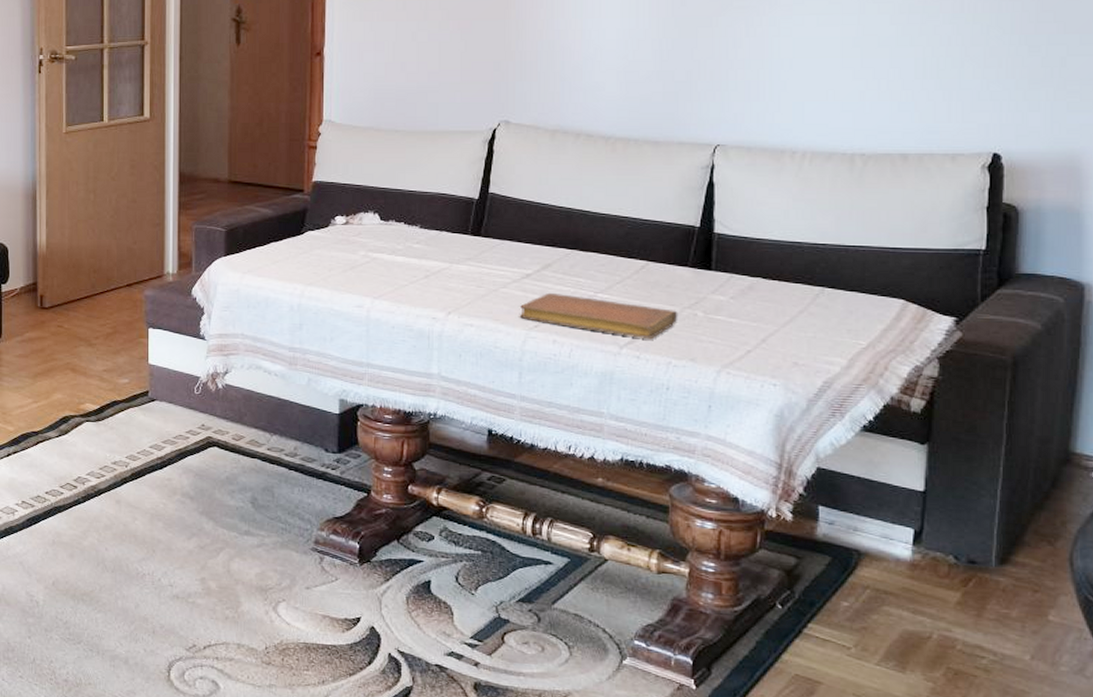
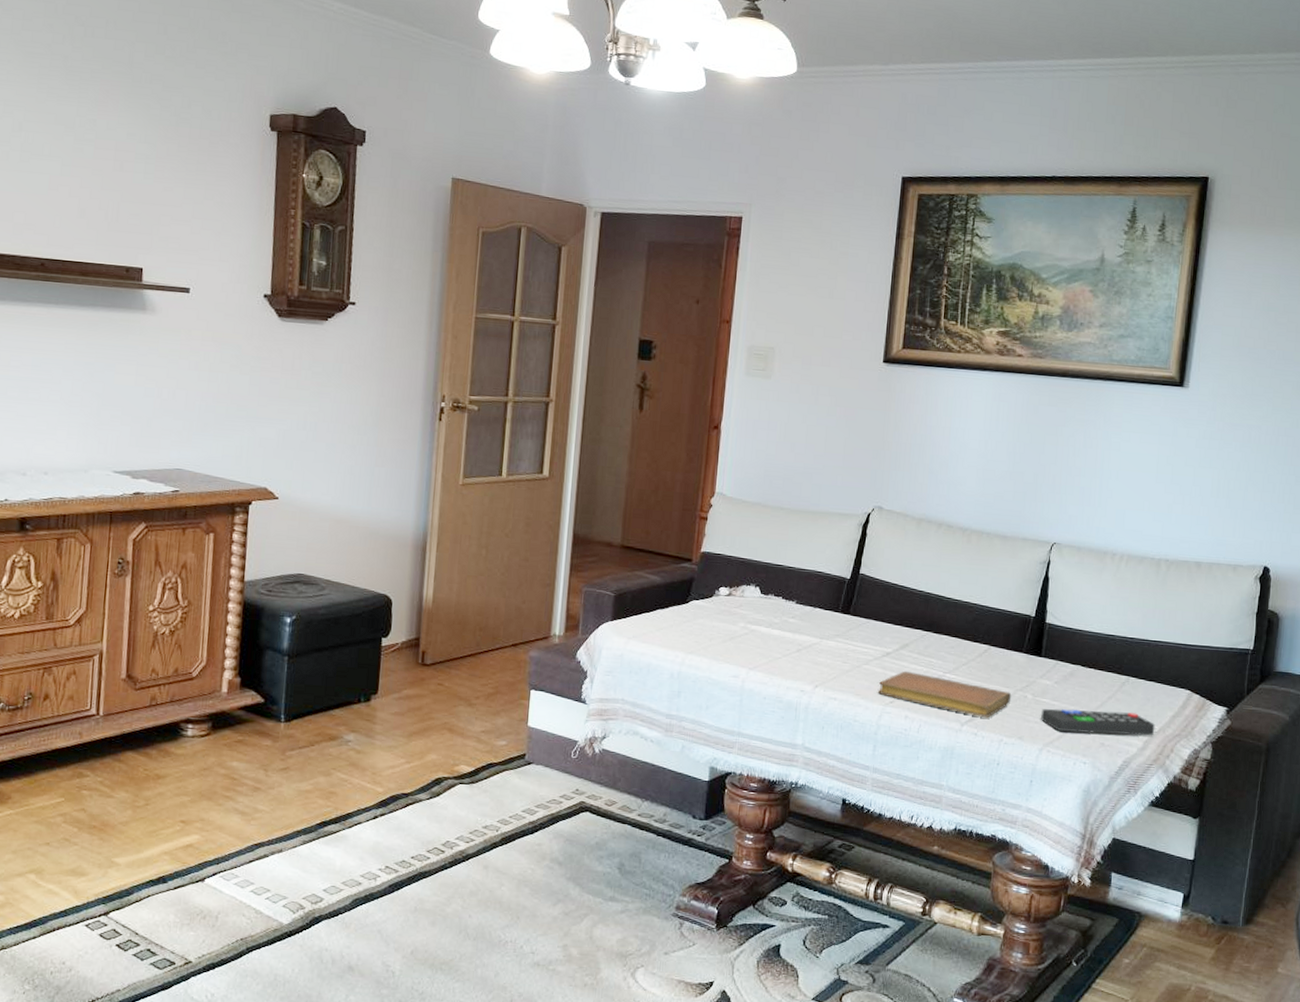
remote control: none [715,326,862,353] -> present [1040,708,1155,736]

